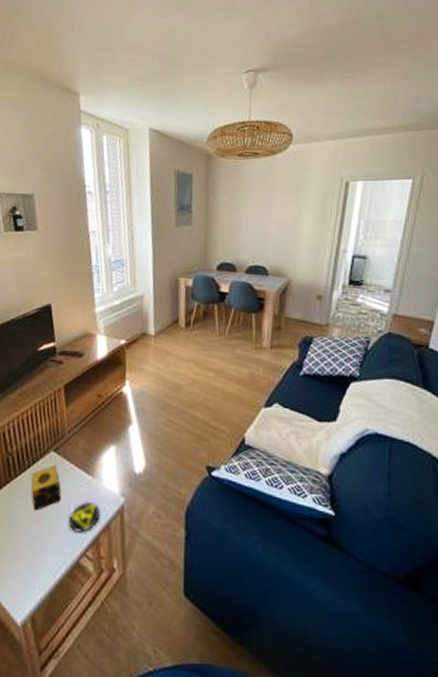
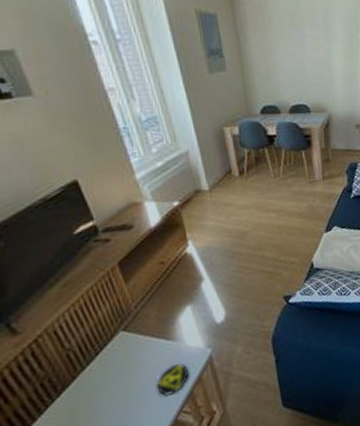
candle: present [30,463,62,511] -> none [101,341,144,394]

